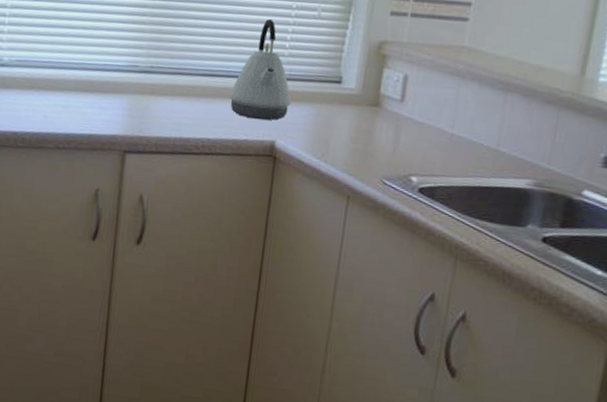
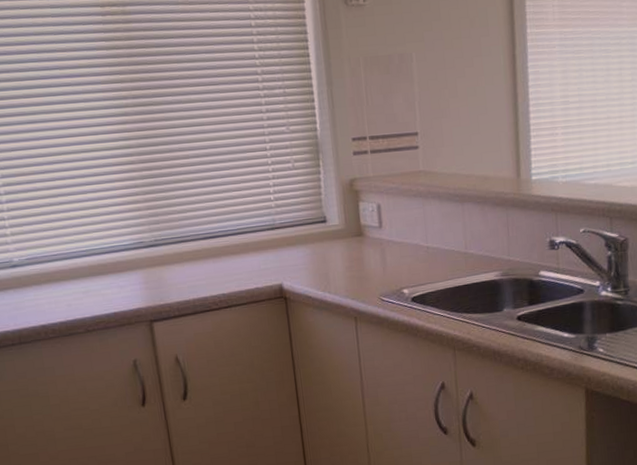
kettle: present [229,18,292,121] -> none [232,177,288,269]

